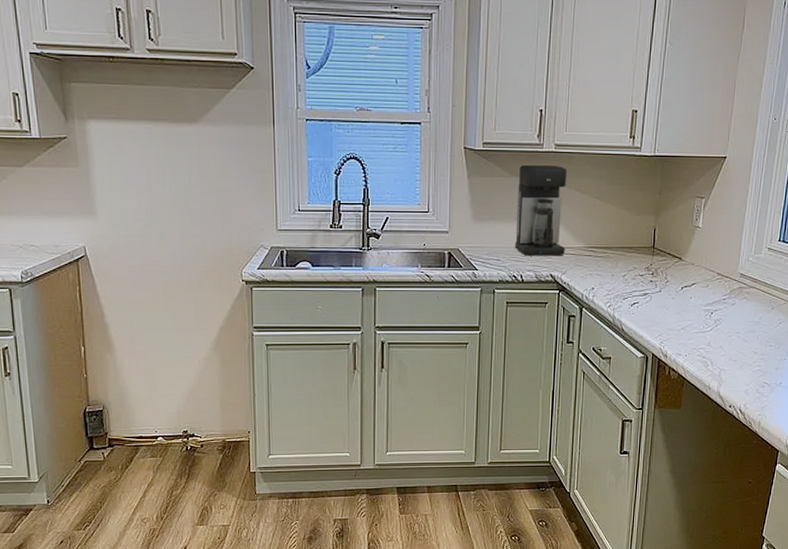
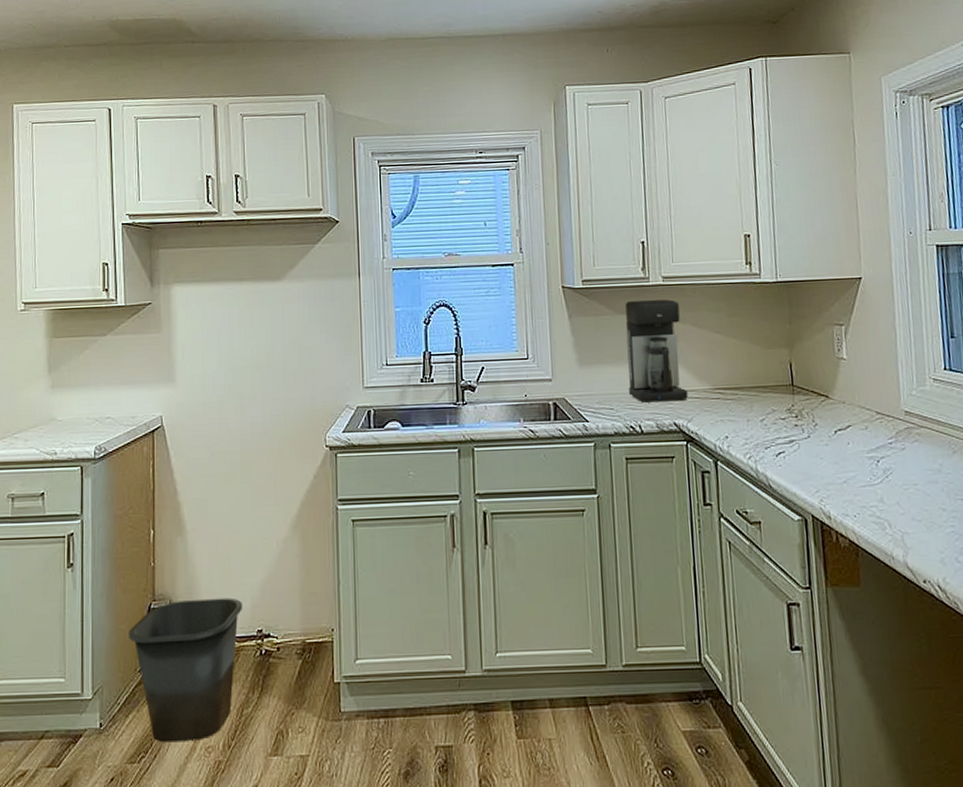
waste bin: none [66,405,170,514] -> present [128,597,243,741]

